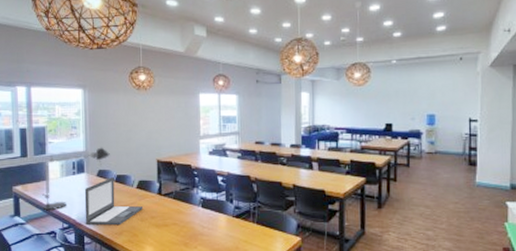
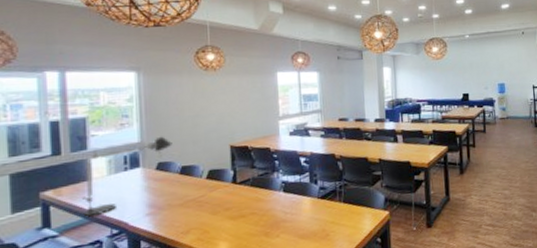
laptop: present [84,177,142,226] -> none [140,169,214,227]

